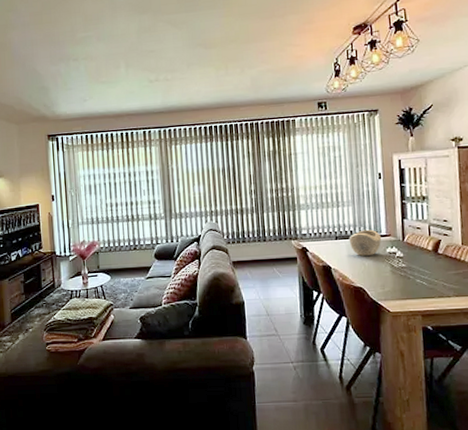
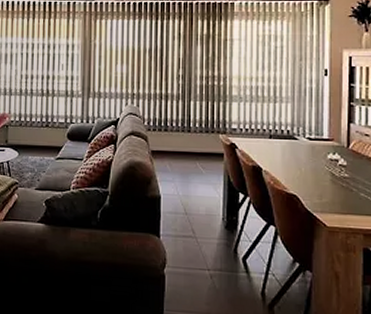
decorative bowl: present [349,229,382,256] -> none [285,130,323,160]

